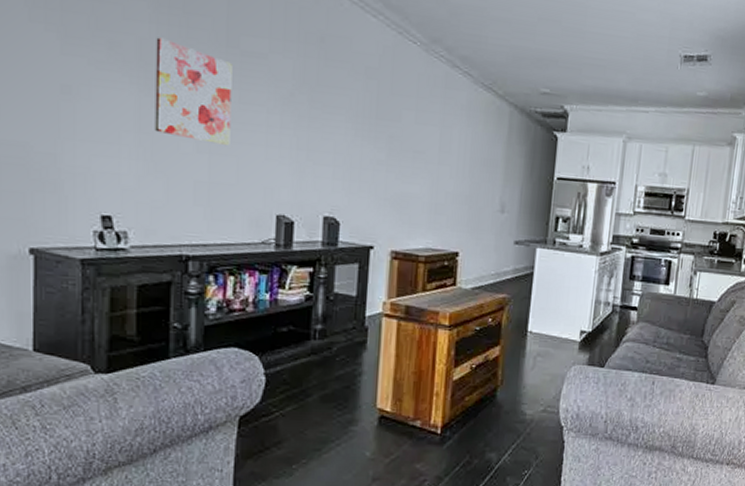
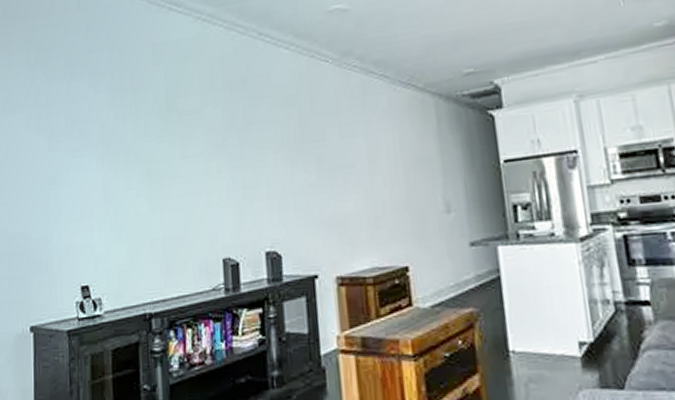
wall art: present [155,37,232,145] -> none [114,118,177,201]

